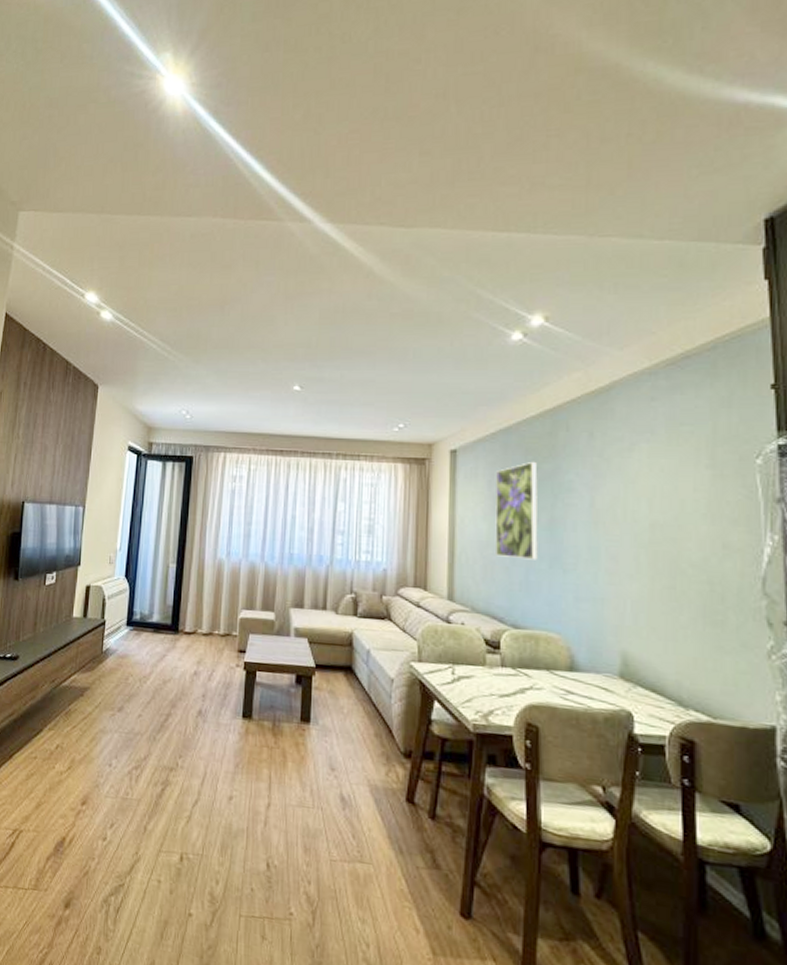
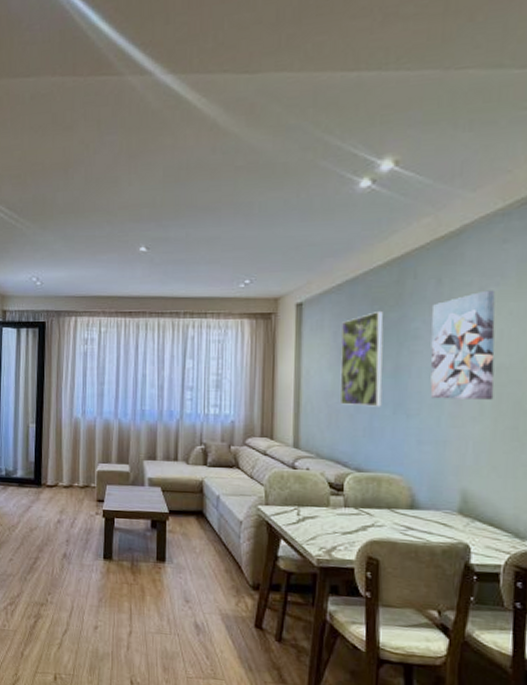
wall art: none [584,446,650,557] -> present [430,290,496,400]

